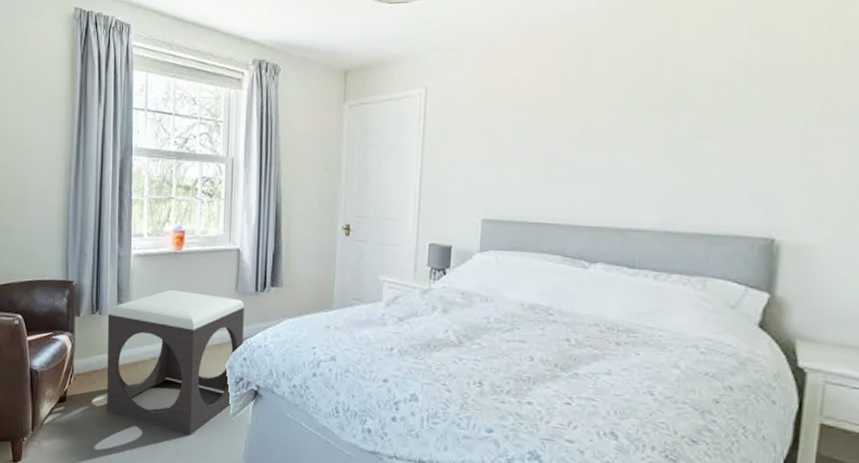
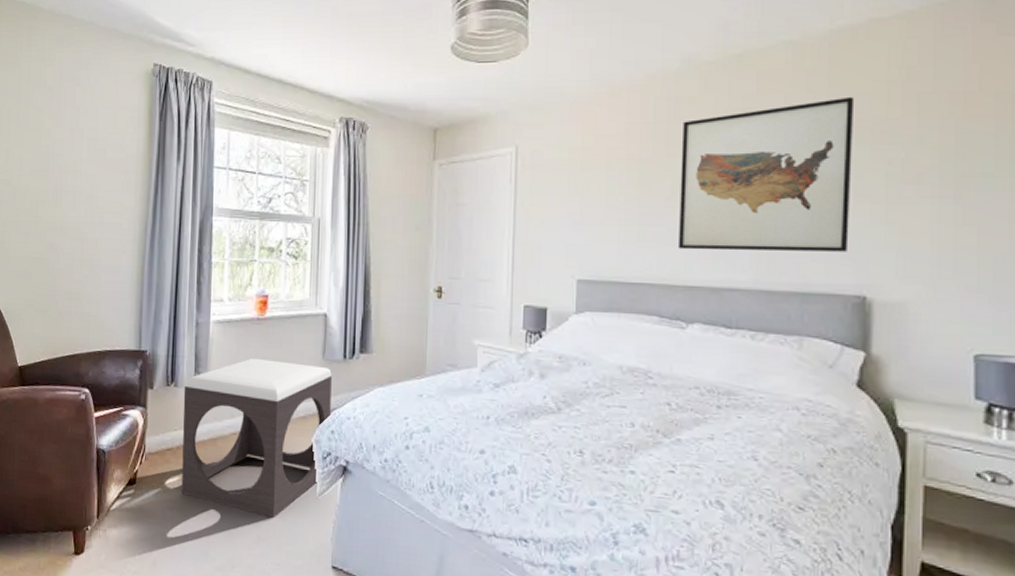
wall art: none [585,35,777,194] -> present [679,96,855,252]

